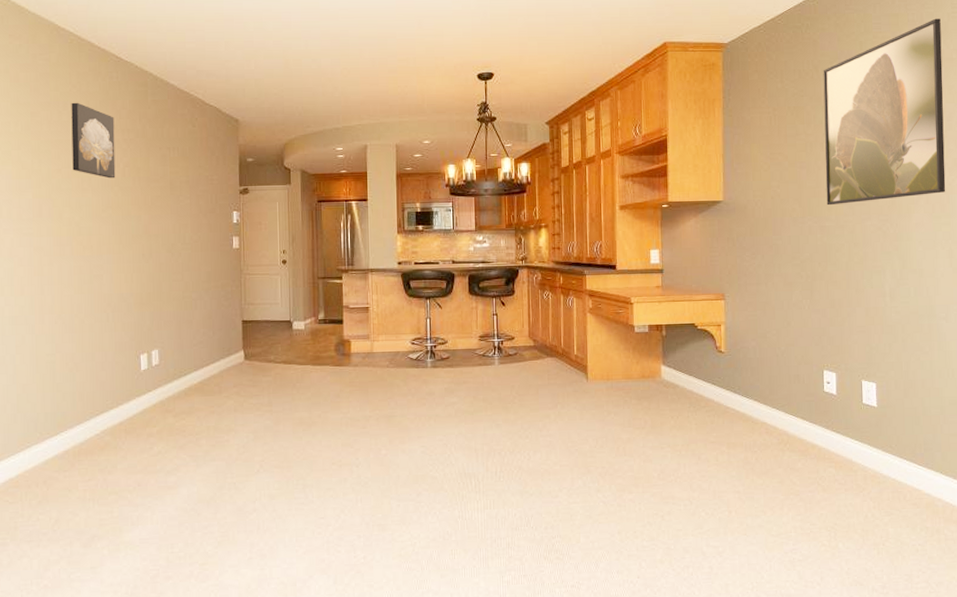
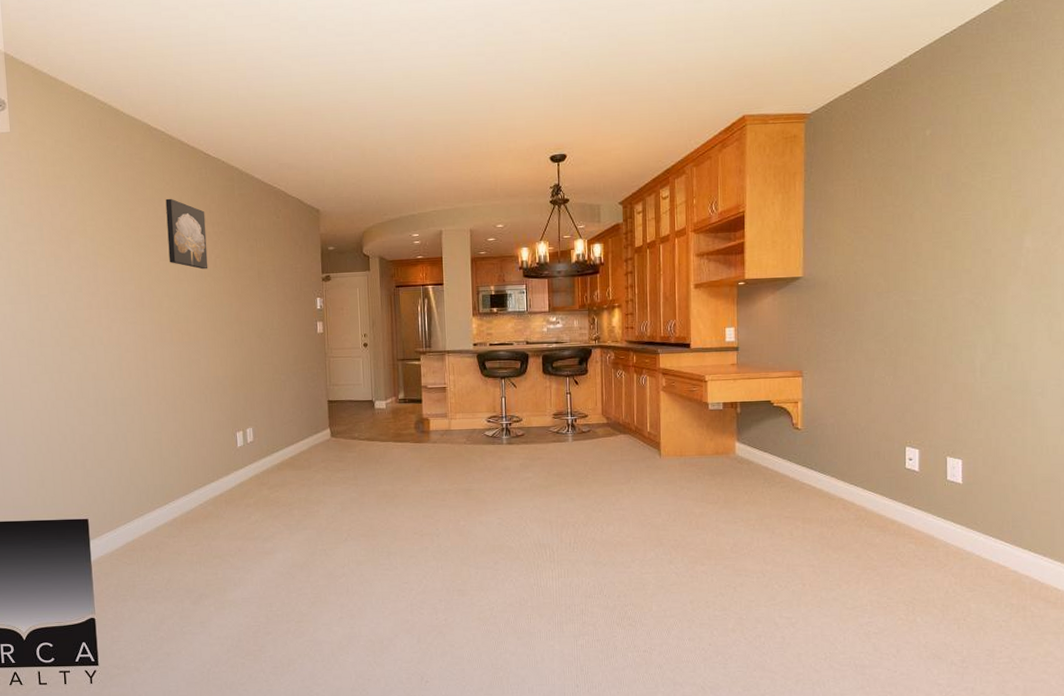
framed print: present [823,18,946,206] -> none [914,76,1049,279]

